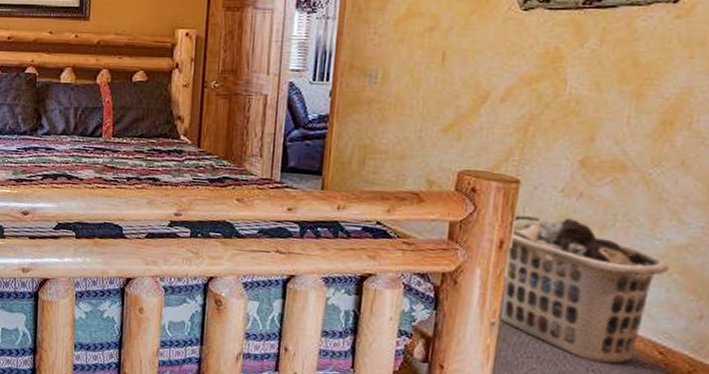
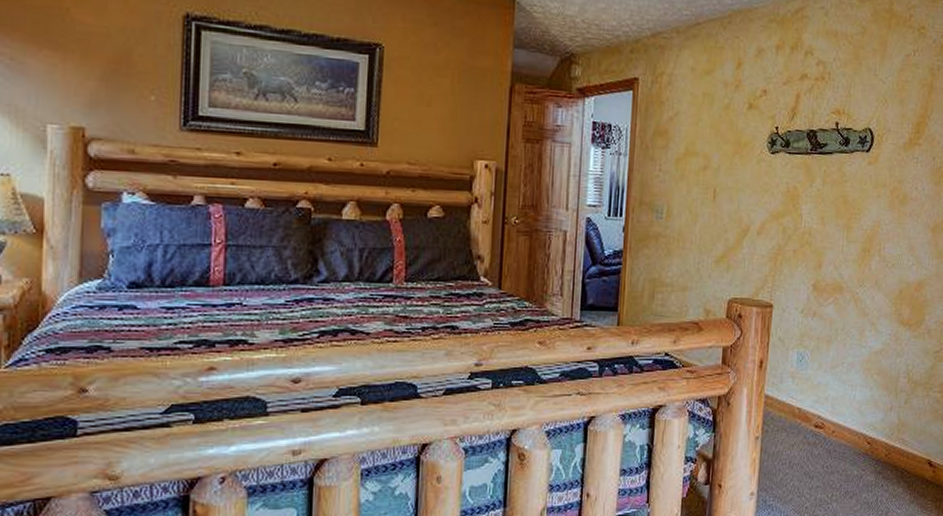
clothes hamper: present [498,215,670,365] -> none [760,336,872,460]

